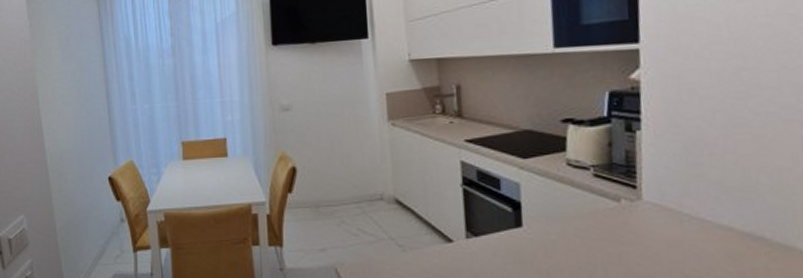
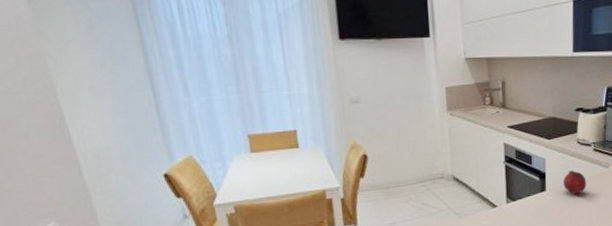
fruit: none [548,200,585,235] -> present [563,170,587,195]

